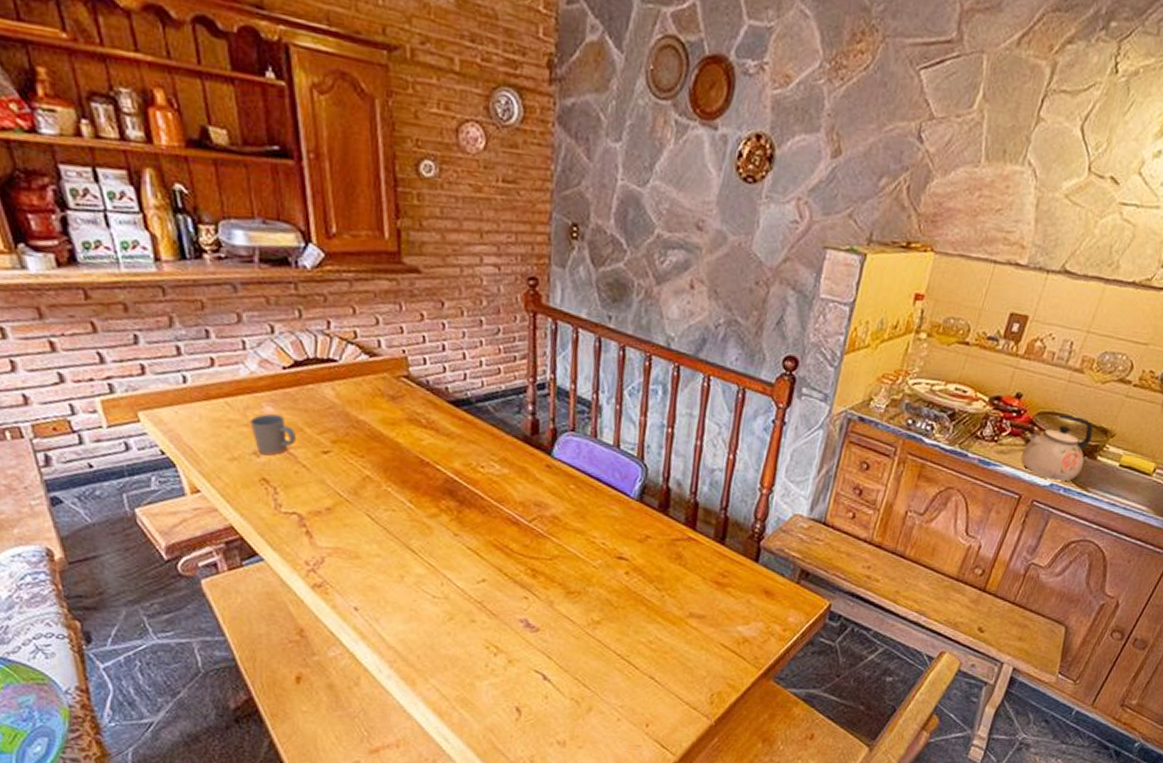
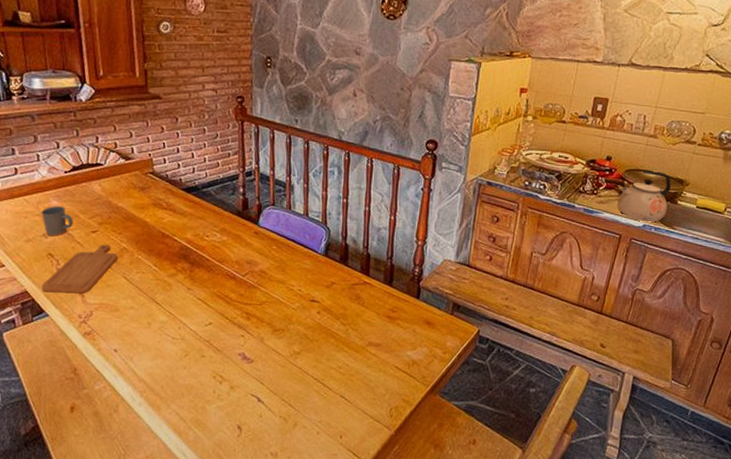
chopping board: none [253,469,358,533] -> present [41,244,118,293]

